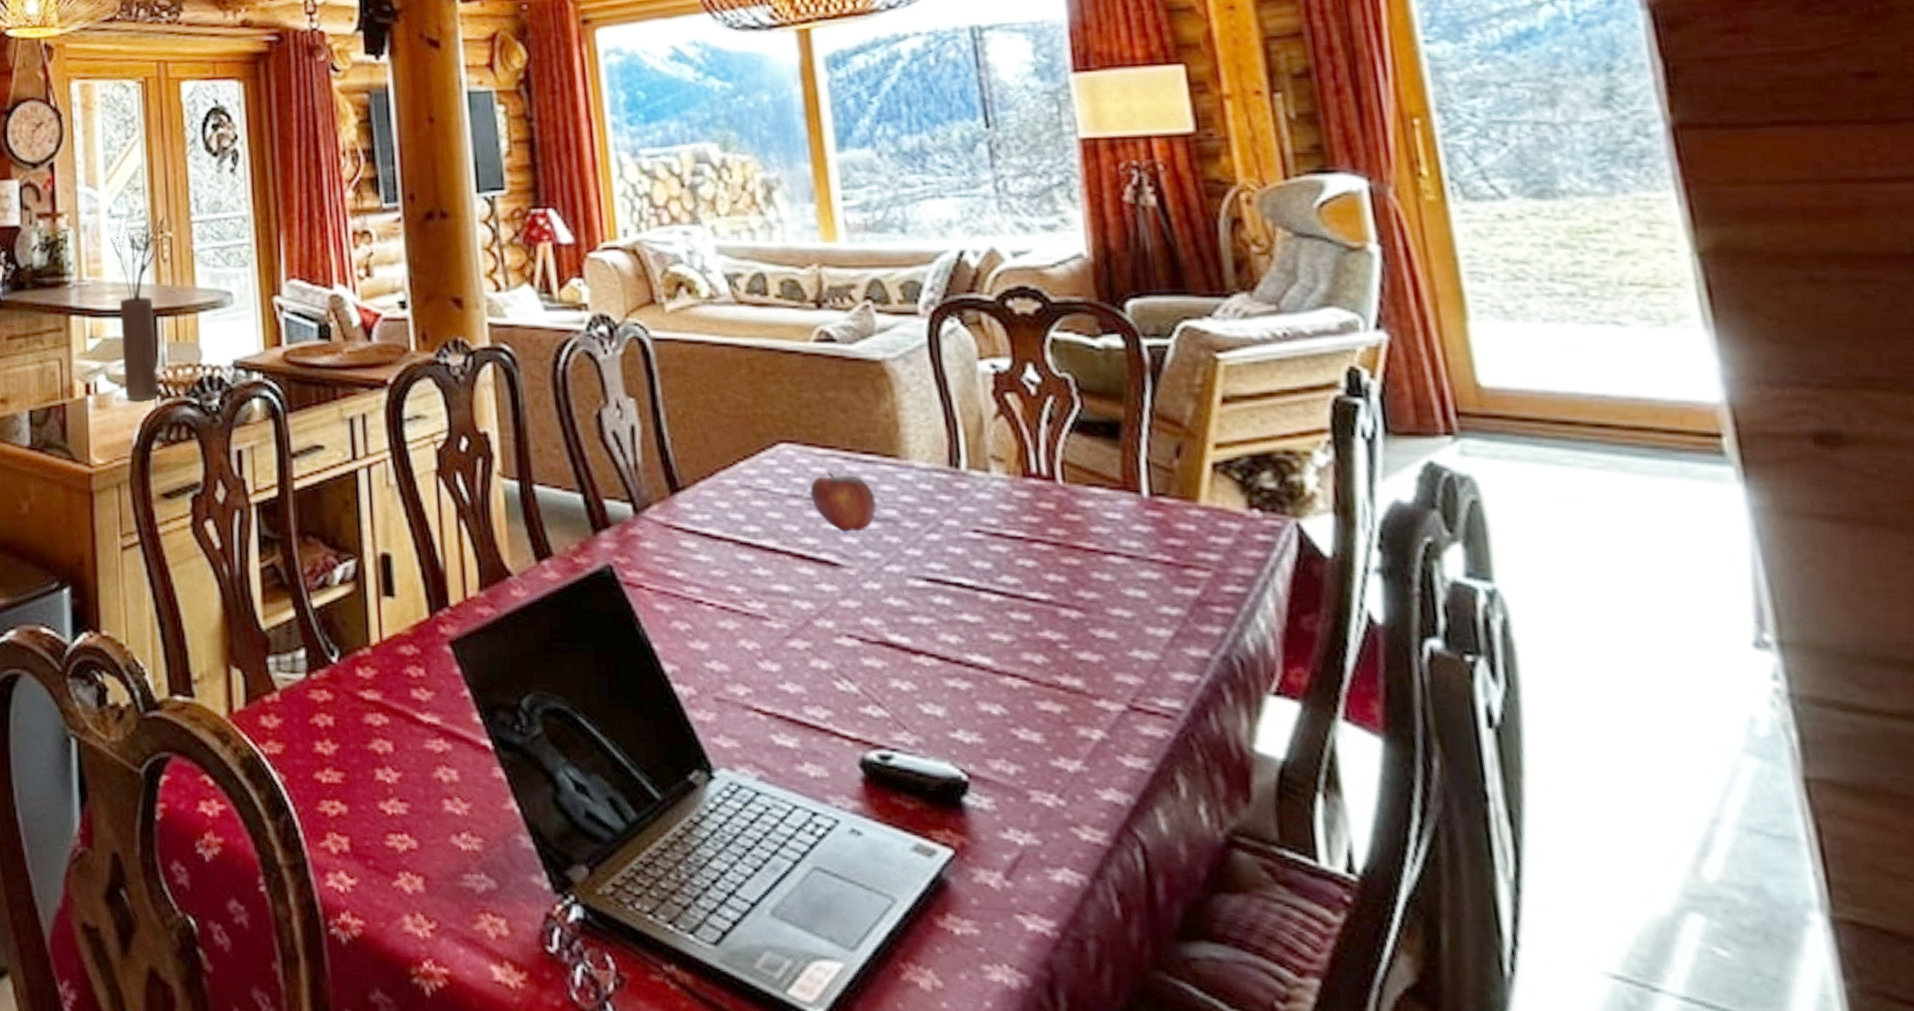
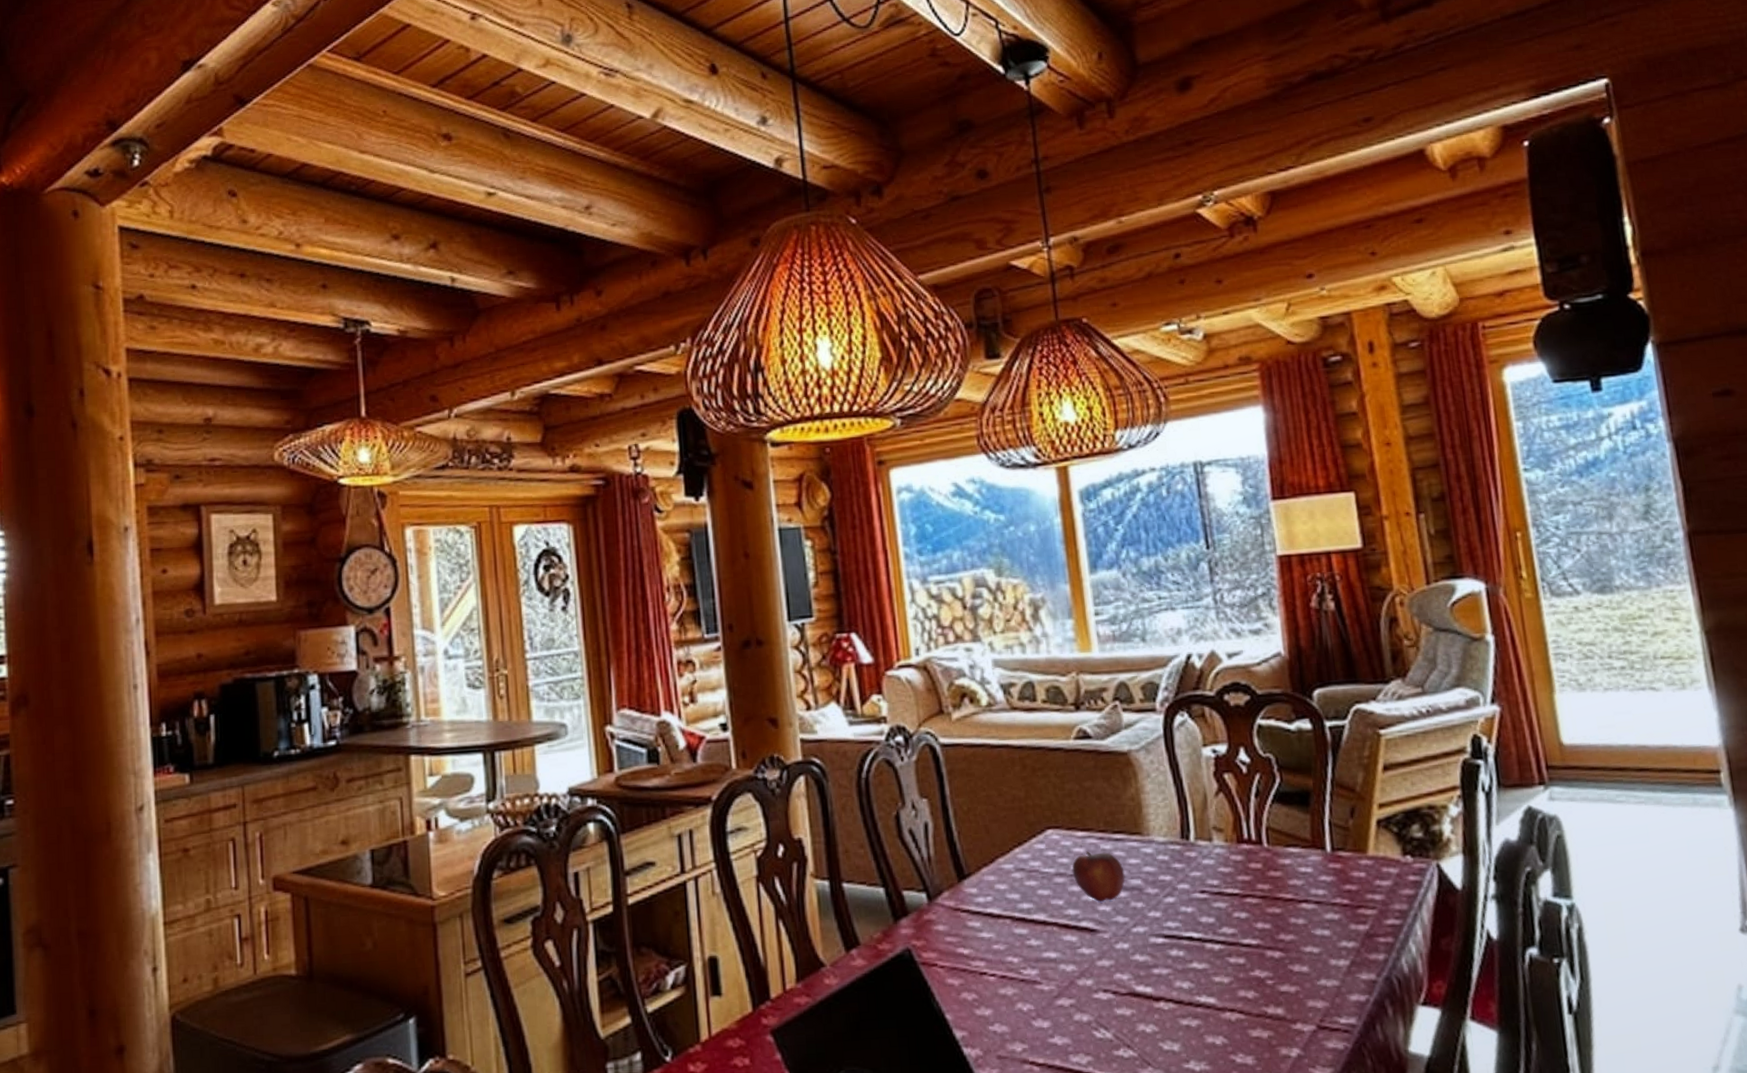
vase: present [109,207,166,402] -> none [446,647,502,834]

